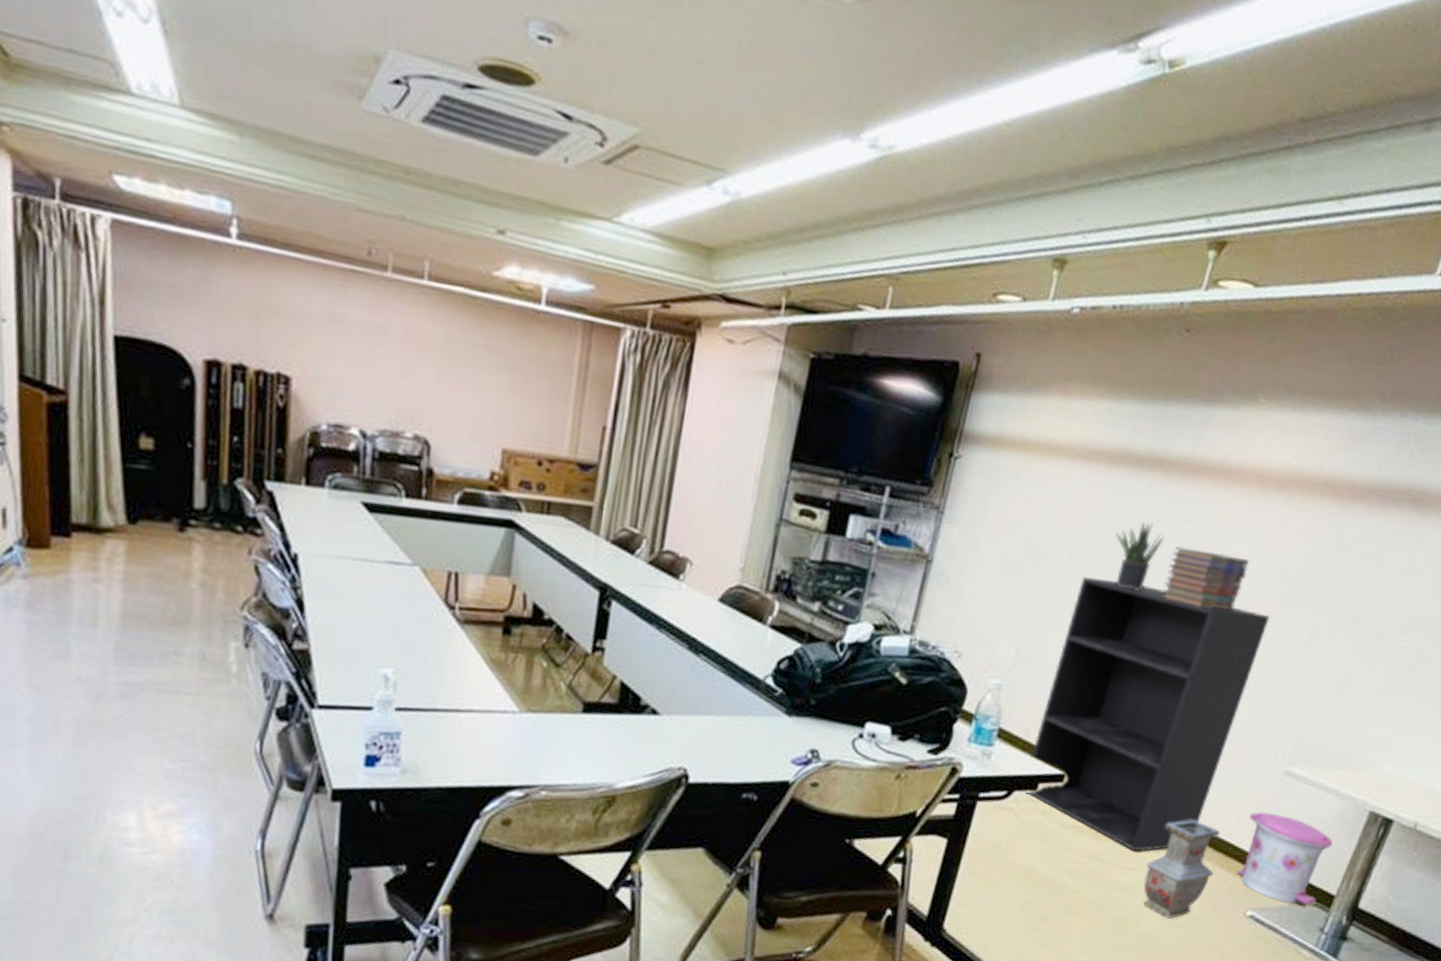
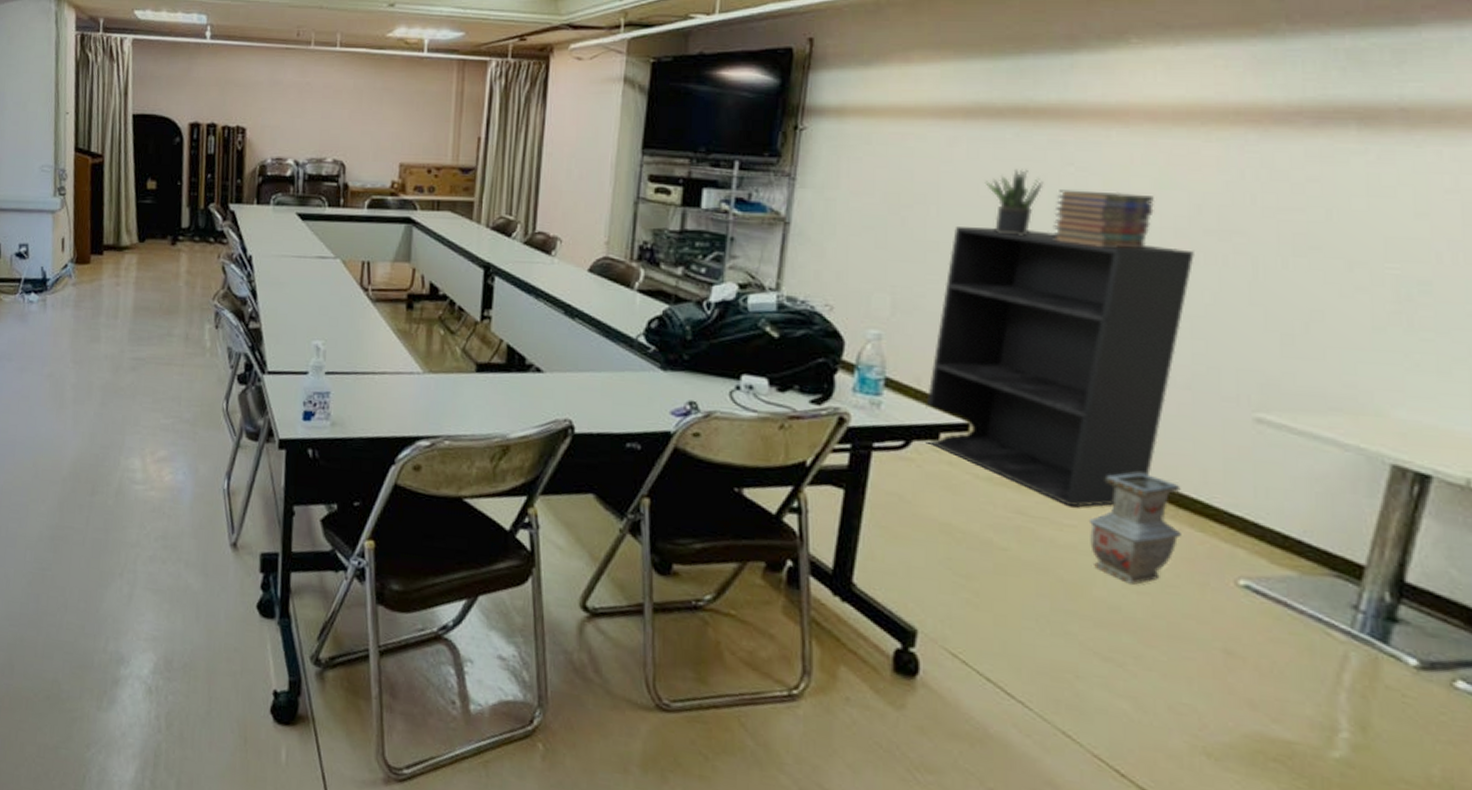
trash can: present [1236,811,1333,906] -> none [1213,464,1345,577]

